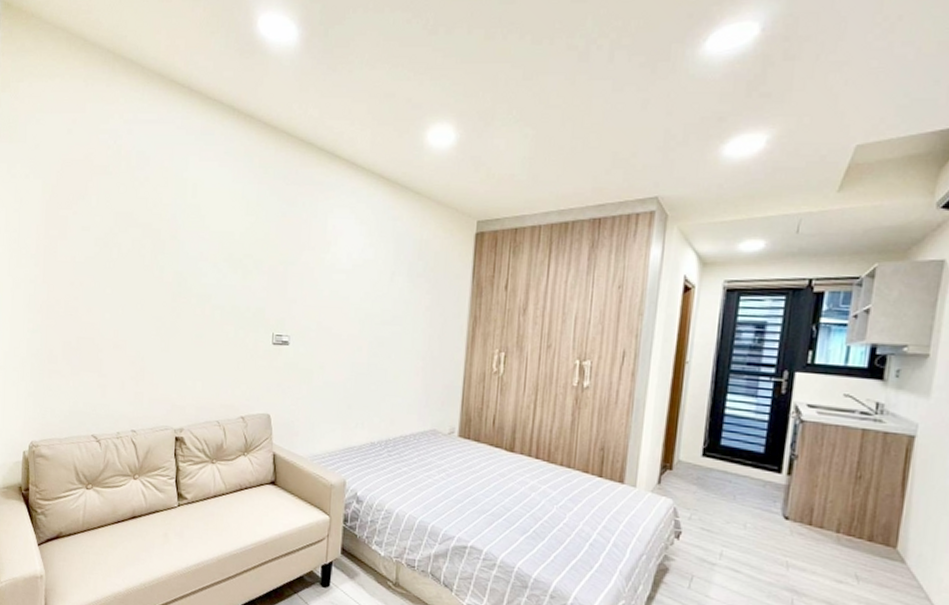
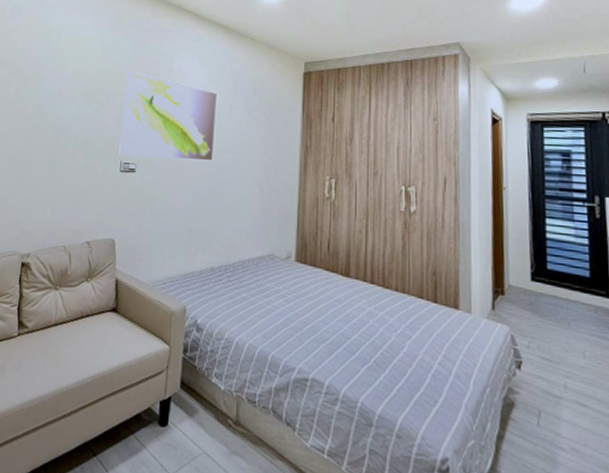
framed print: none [270,232,379,334] -> present [119,71,219,162]

